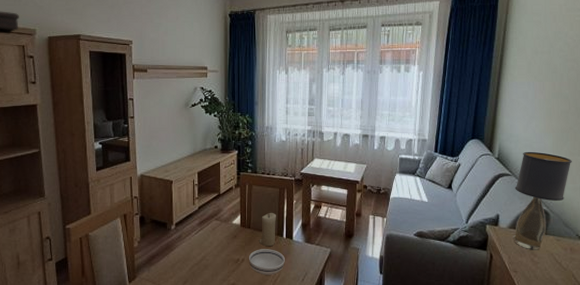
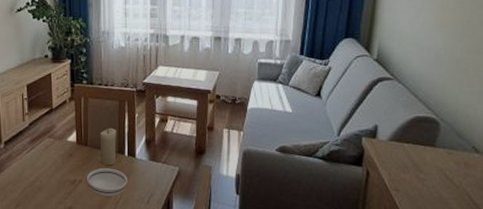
table lamp: present [513,151,572,250] -> none [394,50,469,166]

